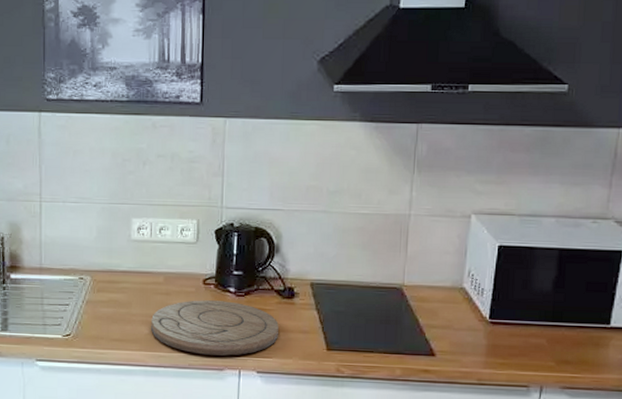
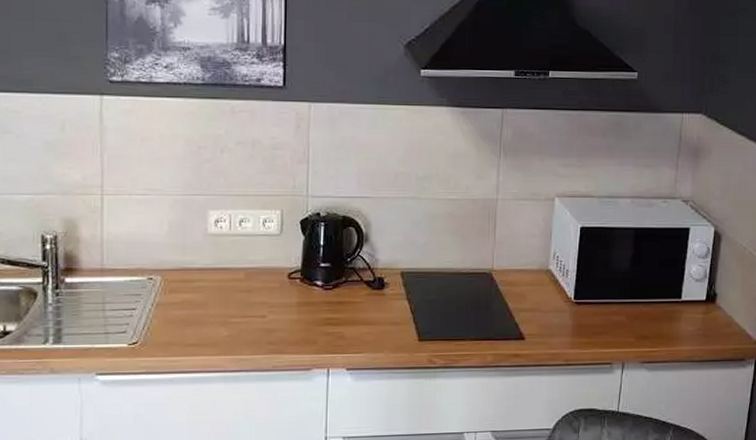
cutting board: present [151,300,279,356] -> none [231,295,369,355]

